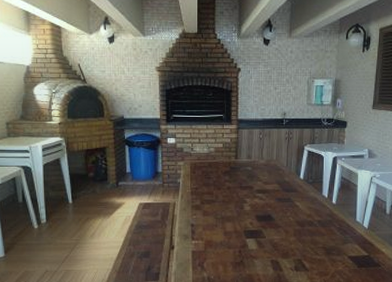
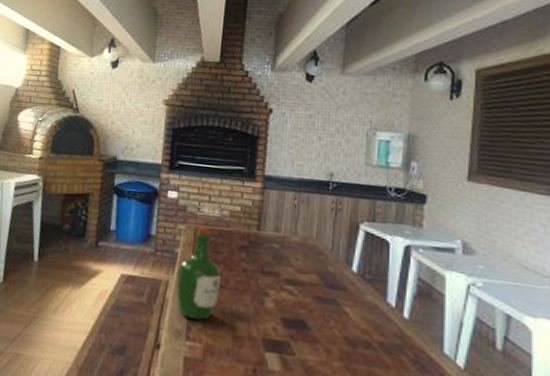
wine bottle: none [181,160,212,225] -> present [176,225,221,320]

